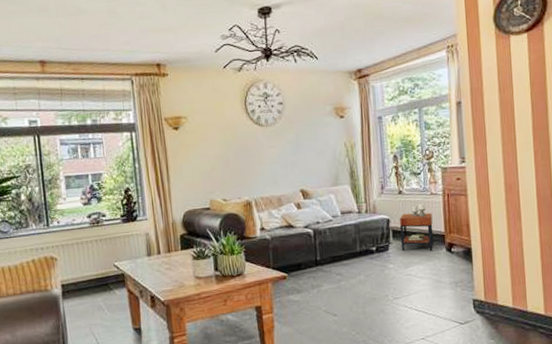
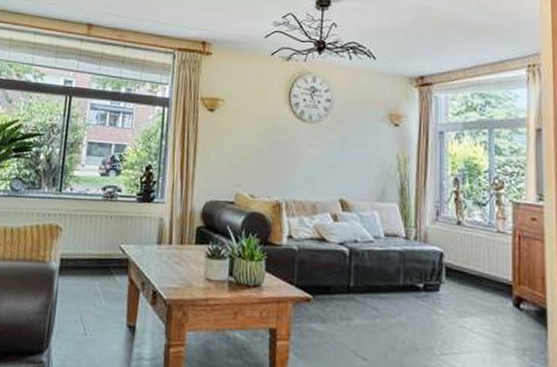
side table: present [399,203,434,252] -> none [455,240,498,303]

